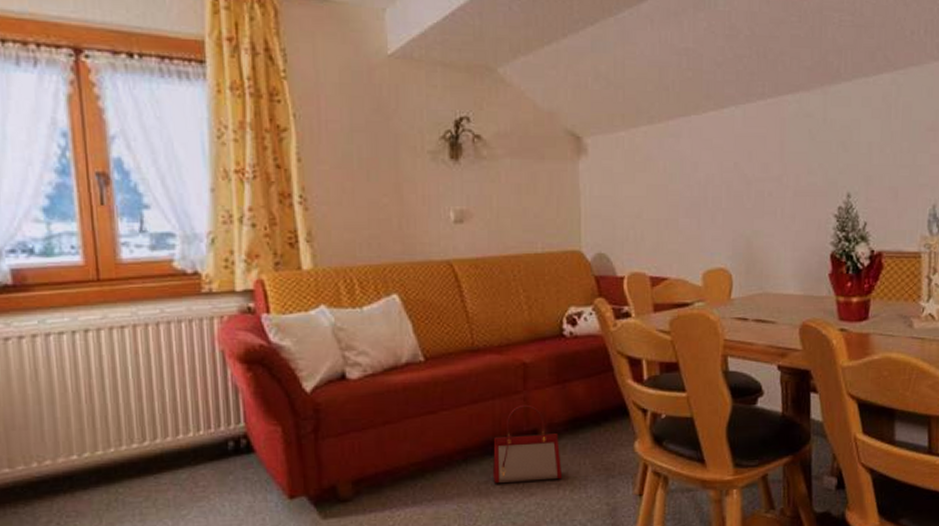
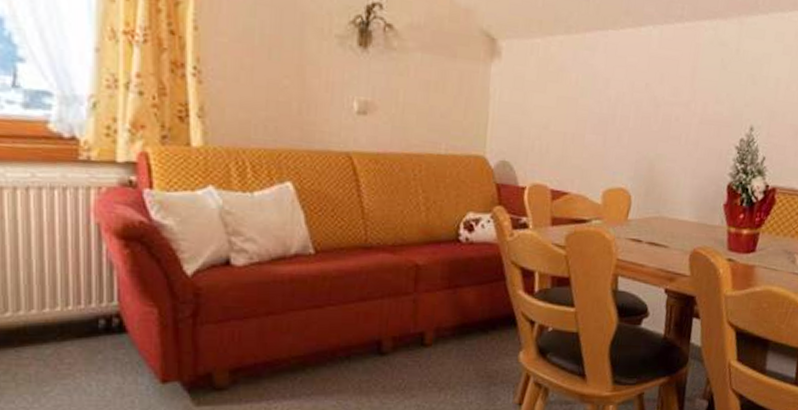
handbag: present [493,404,563,484] -> none [375,306,446,384]

